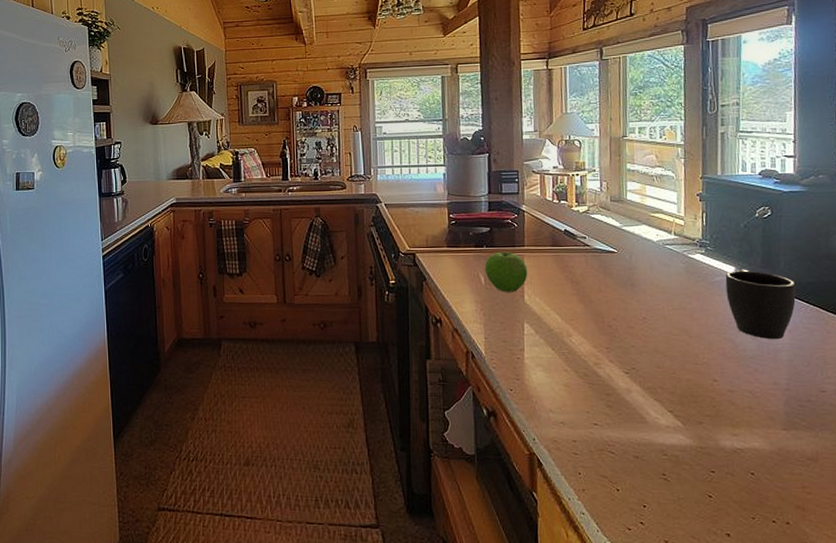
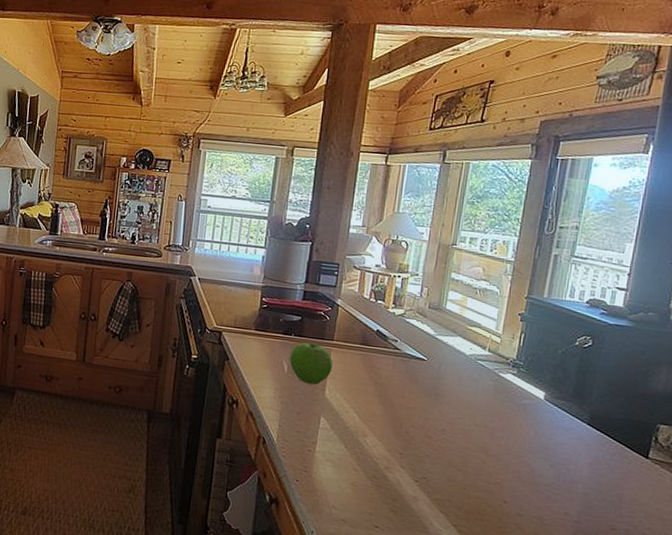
mug: present [725,269,796,340] -> none [531,395,605,471]

